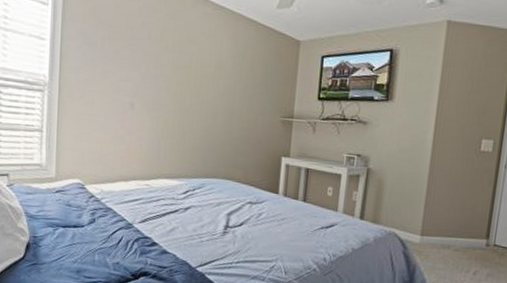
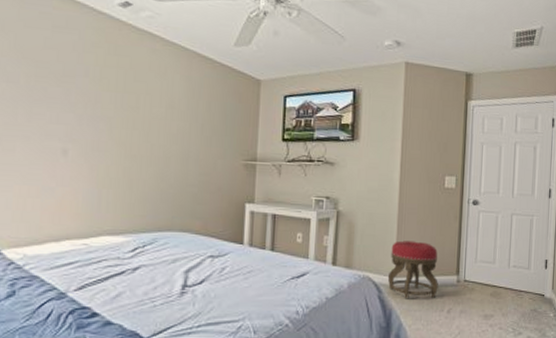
stool: none [413,201,468,259] -> present [387,240,438,299]

